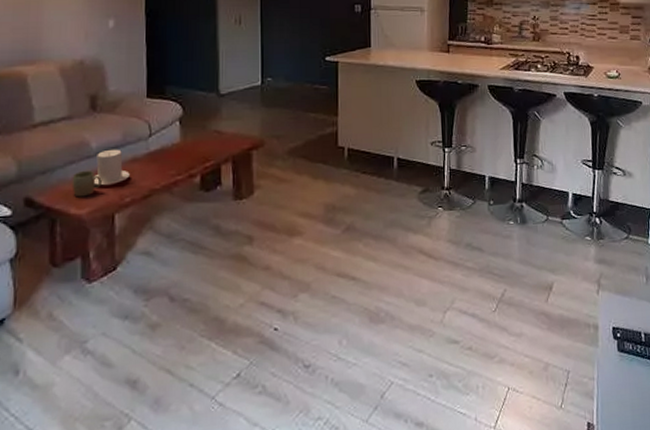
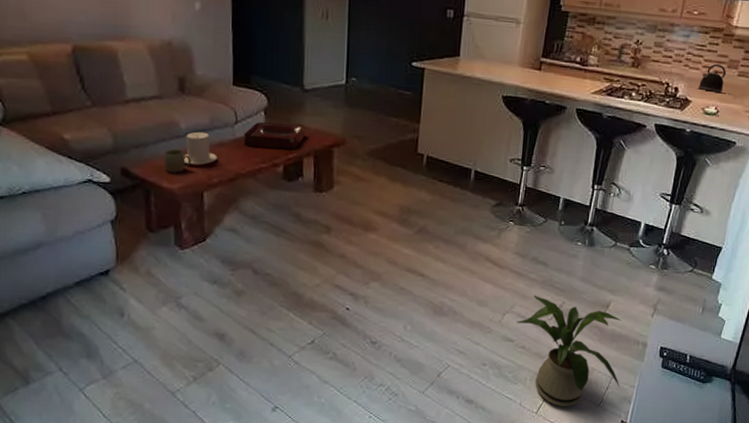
decorative tray: none [158,130,222,159] -> present [243,122,306,149]
house plant: none [458,286,579,416] -> present [516,296,622,407]
kettle: none [596,30,620,58] -> present [698,63,727,94]

